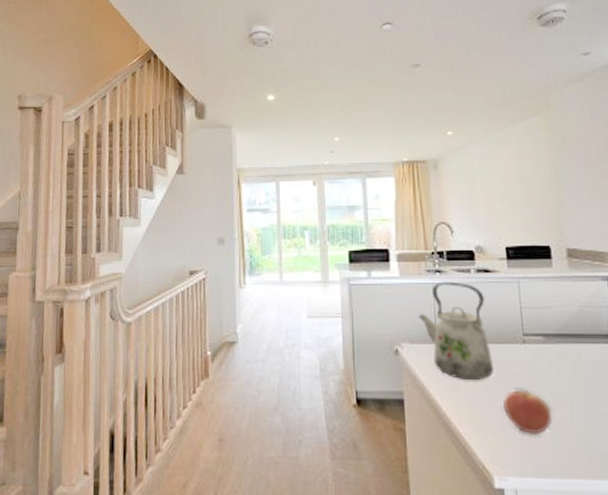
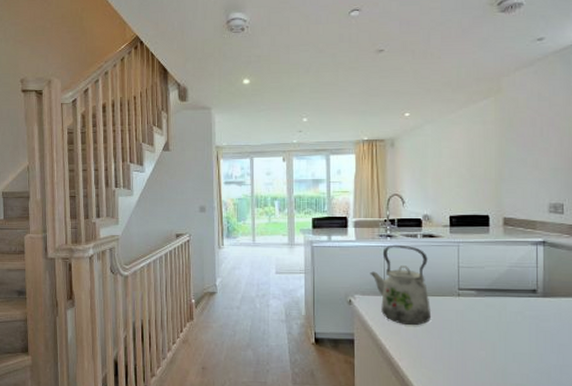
apple: present [503,390,553,435] -> none [437,333,477,368]

